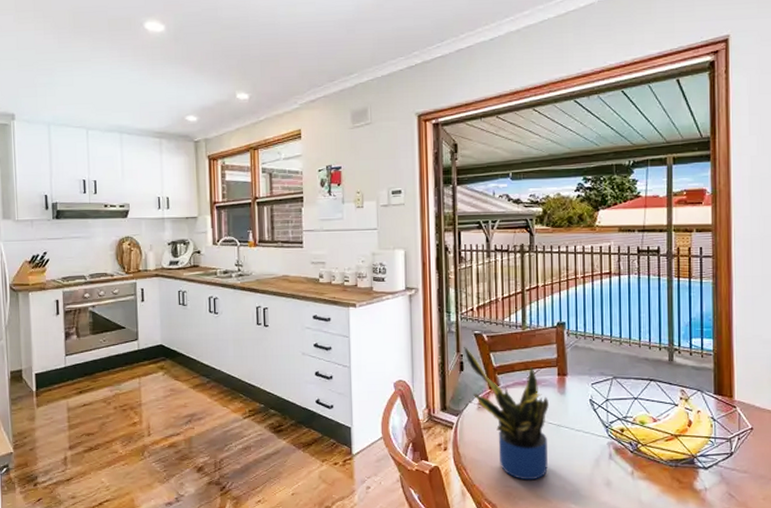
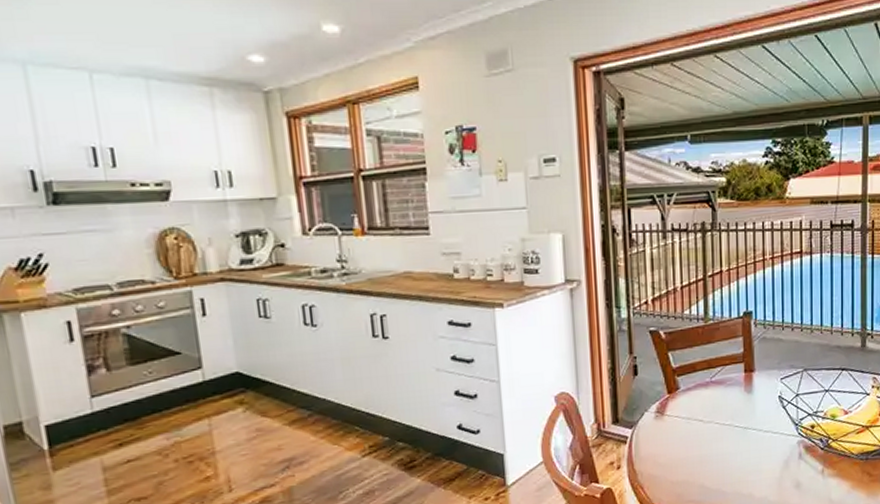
potted plant: present [464,346,549,480] -> none [637,346,735,492]

